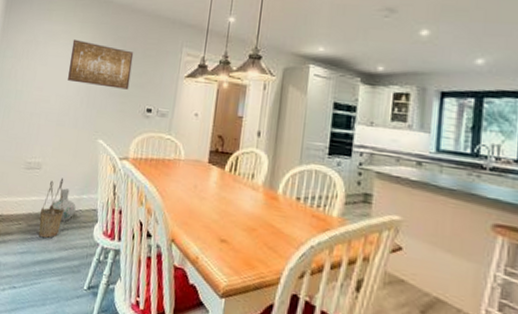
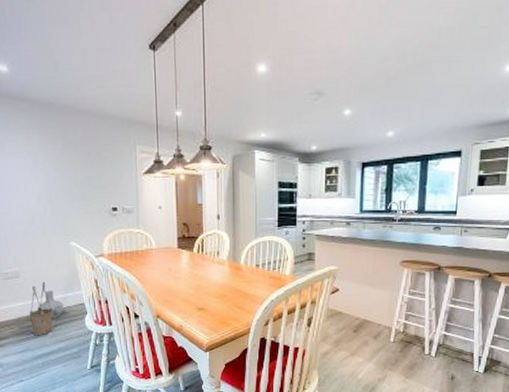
wall art: present [68,39,134,90] -> none [20,147,90,192]

